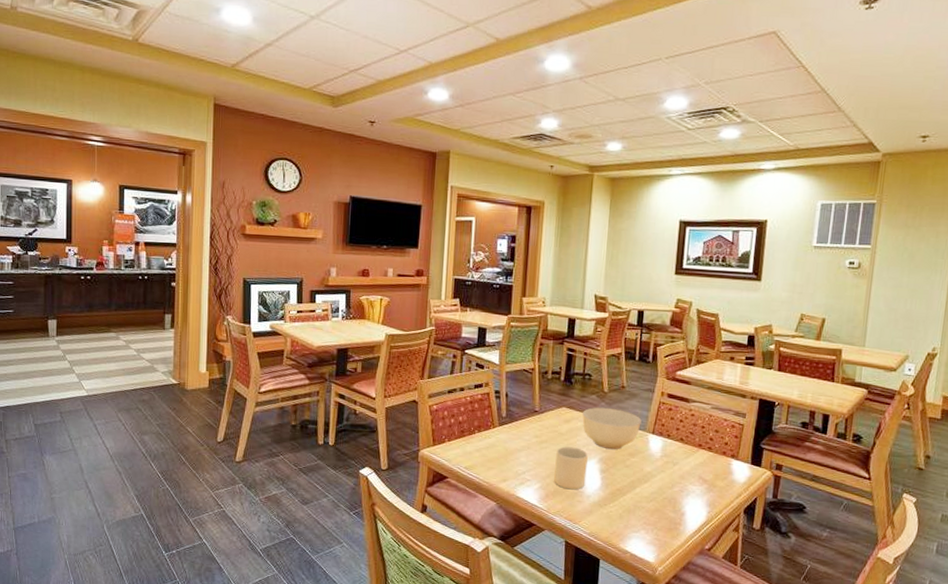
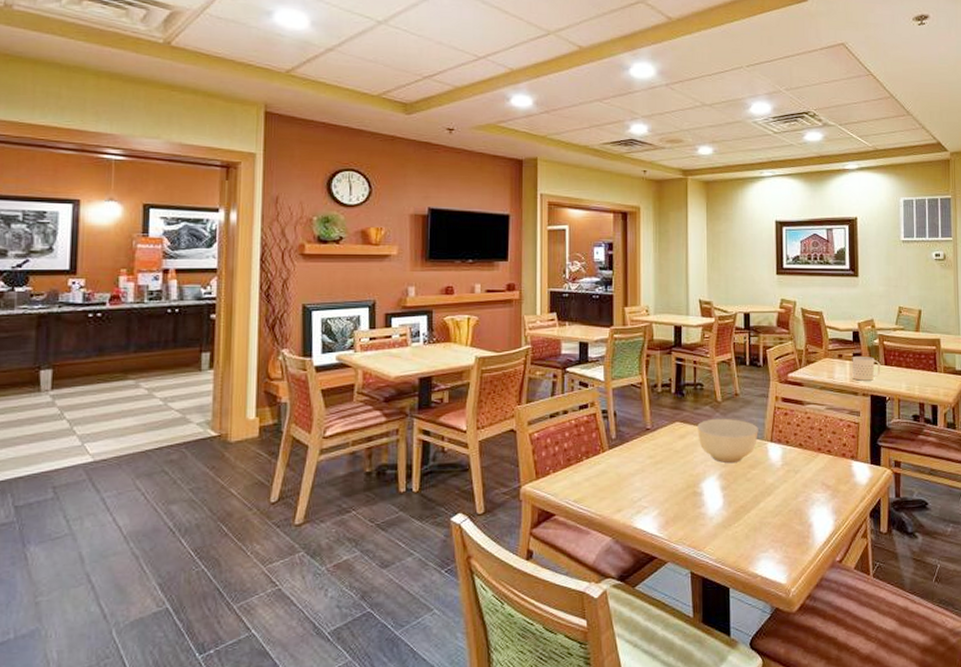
mug: present [554,446,588,490] -> none [673,465,707,513]
mug: none [741,360,774,385] -> present [851,357,881,381]

